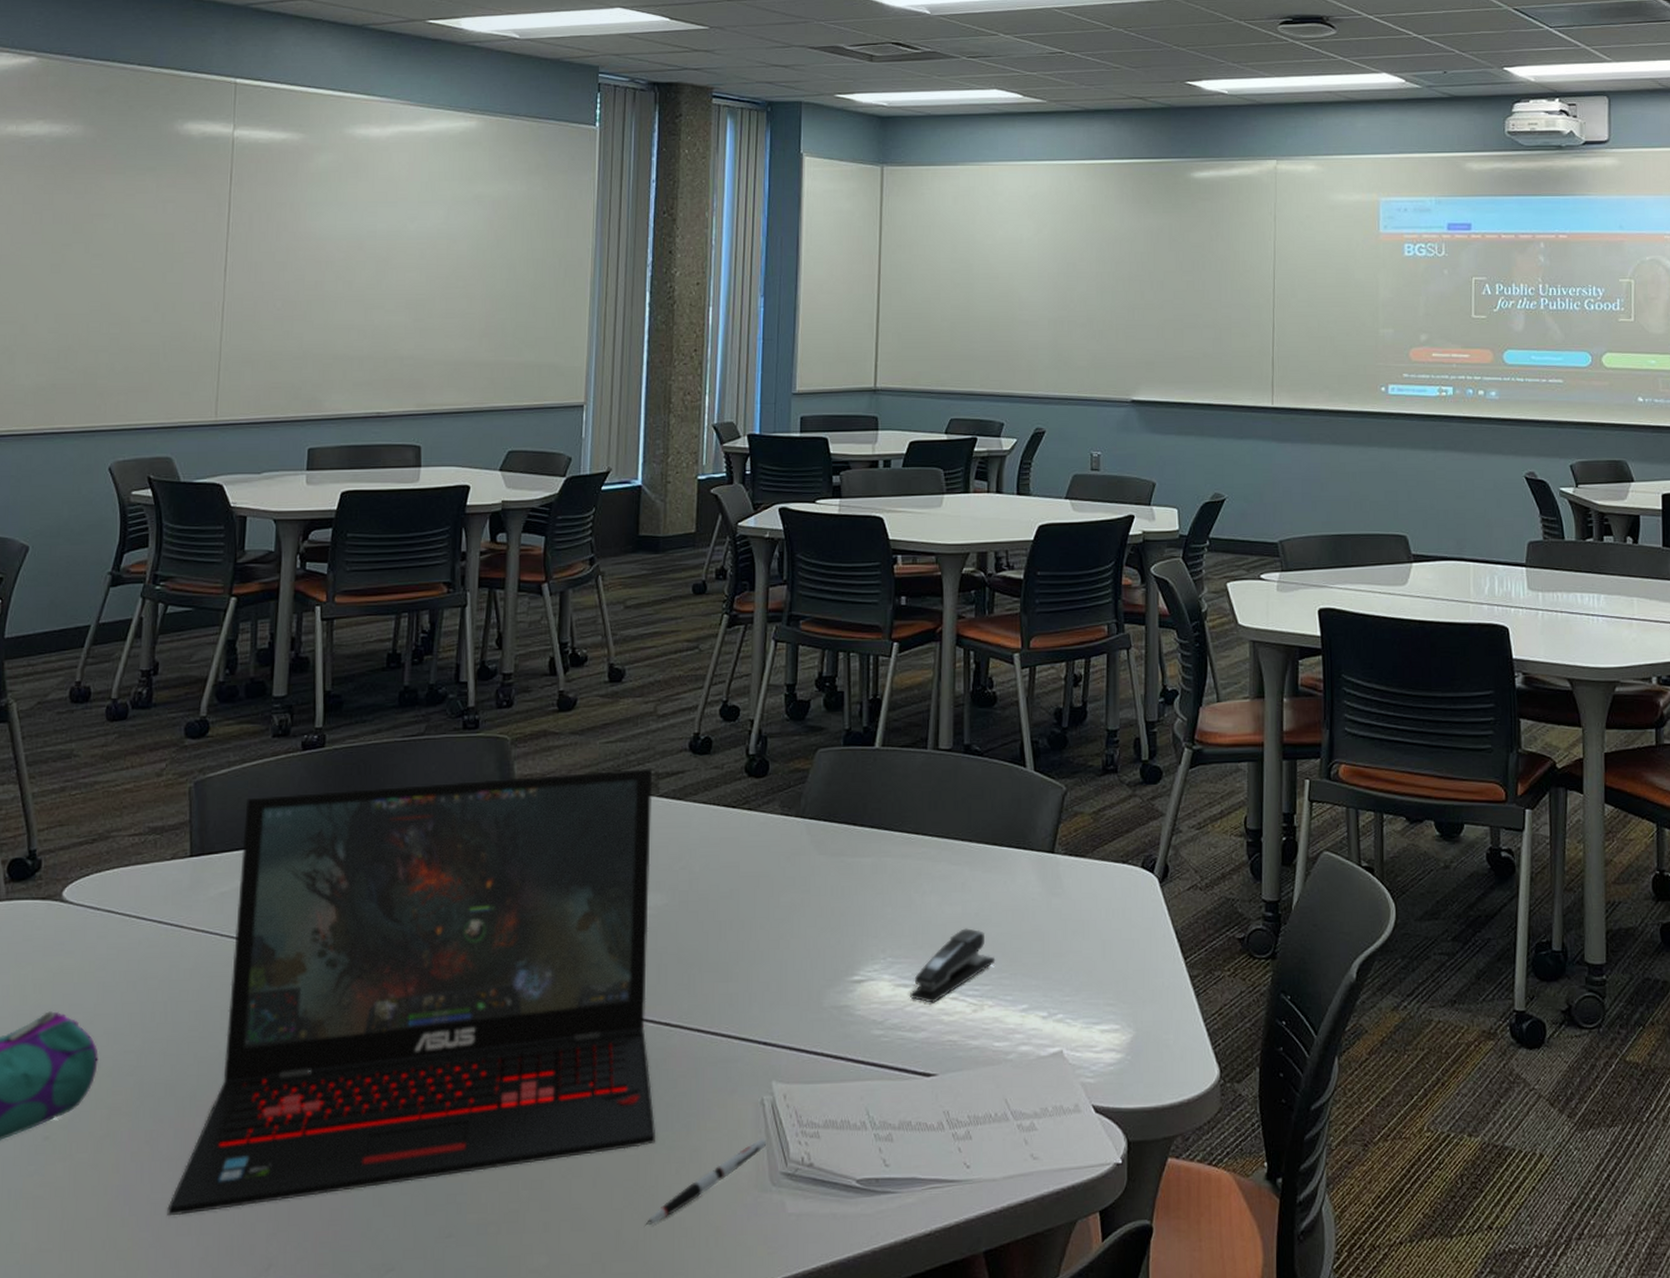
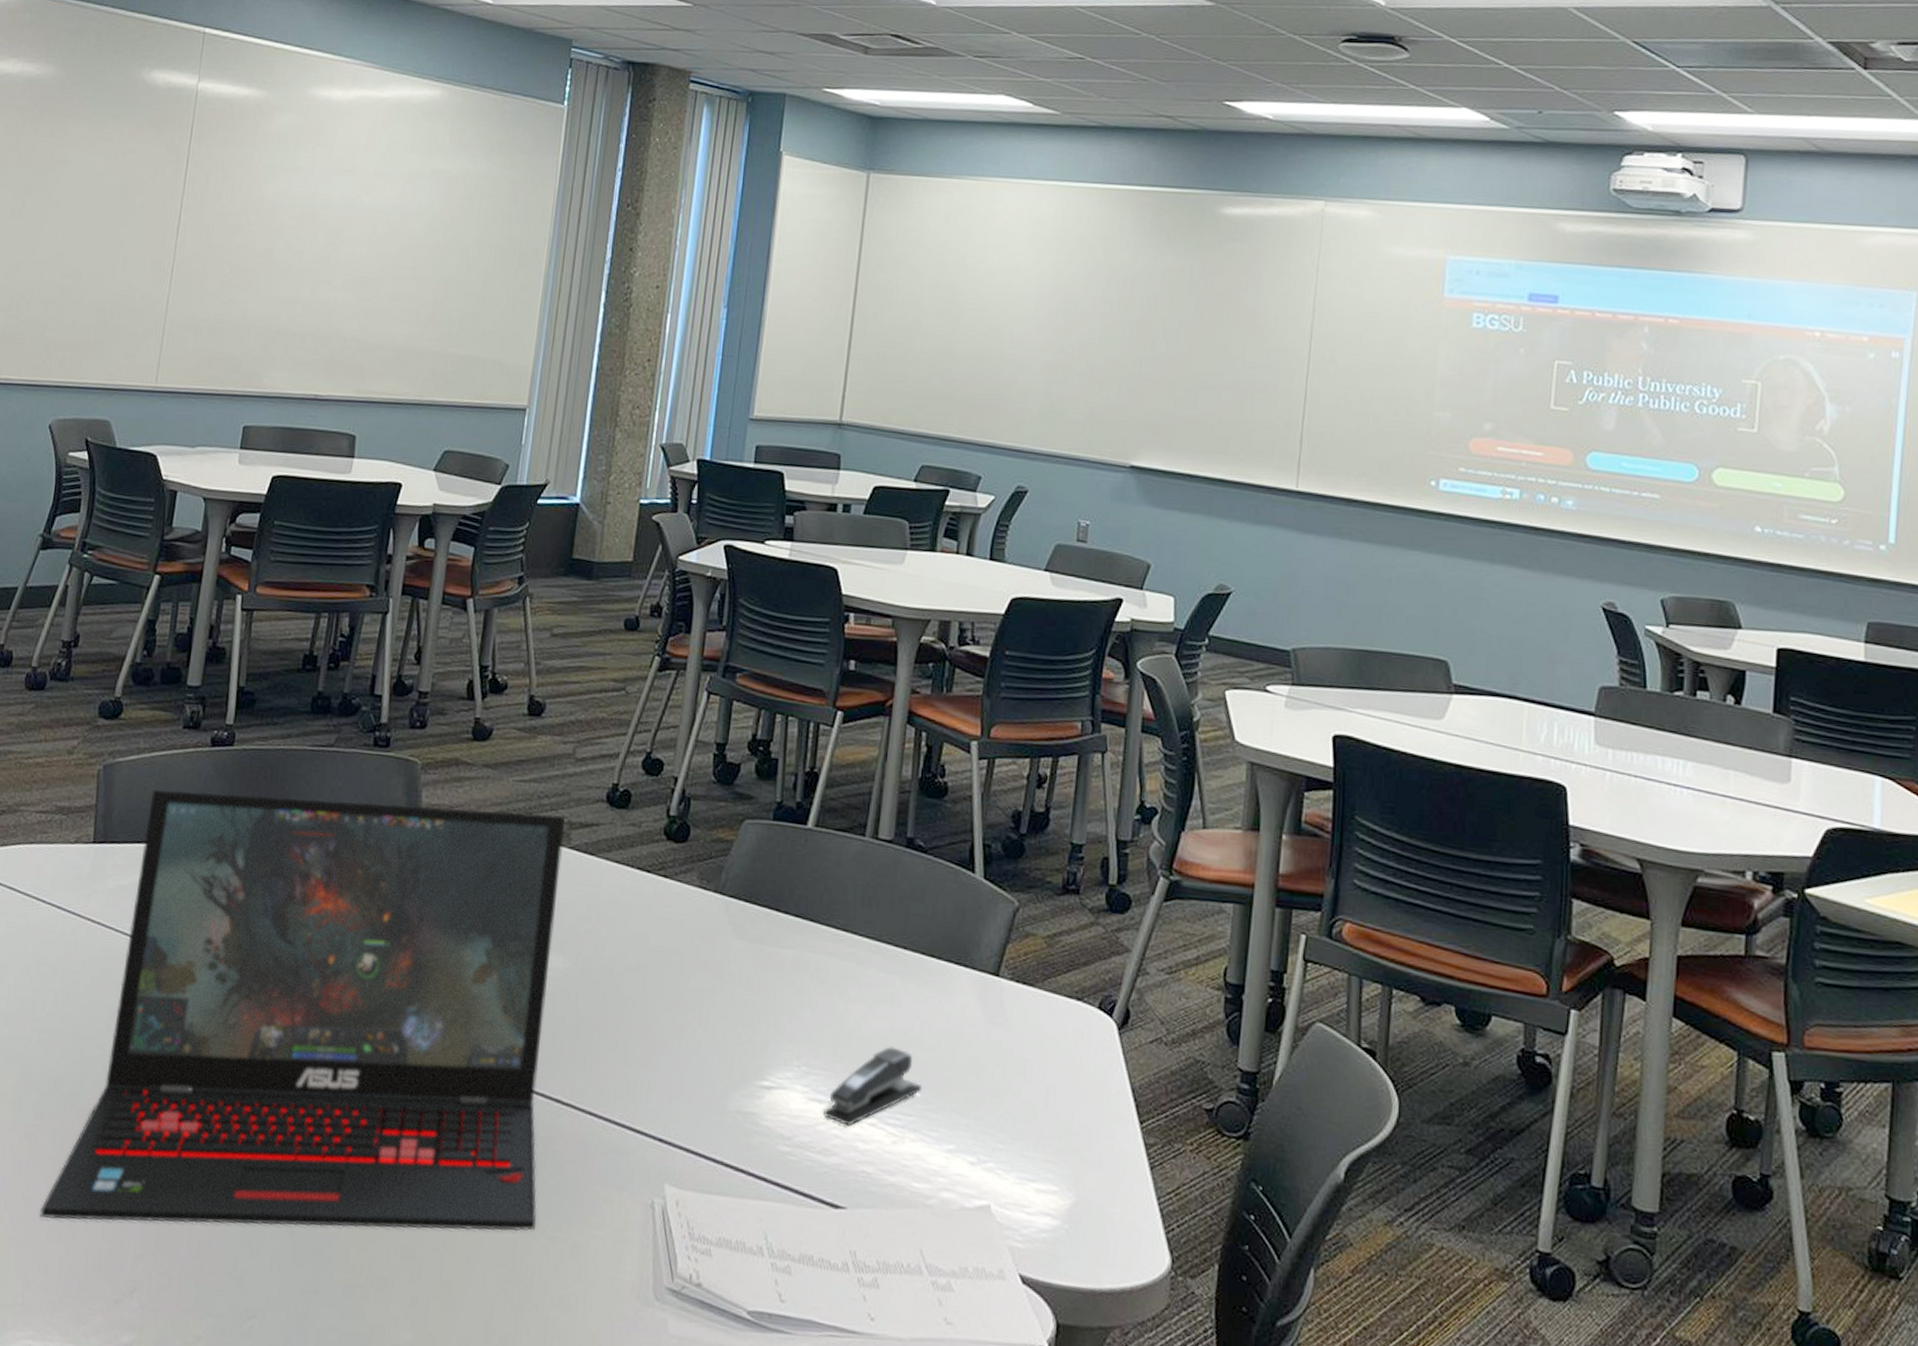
pen: present [645,1138,767,1225] -> none [517,1245,654,1319]

